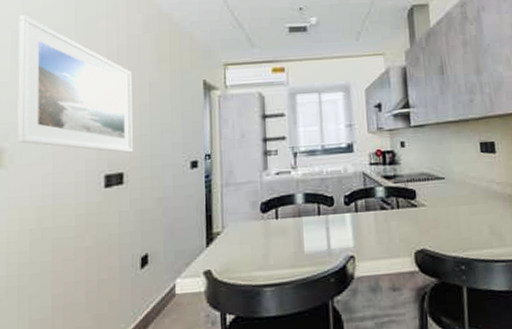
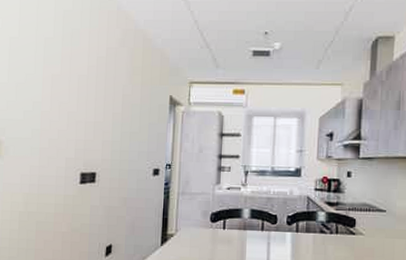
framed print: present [17,15,133,153] -> none [11,23,108,155]

